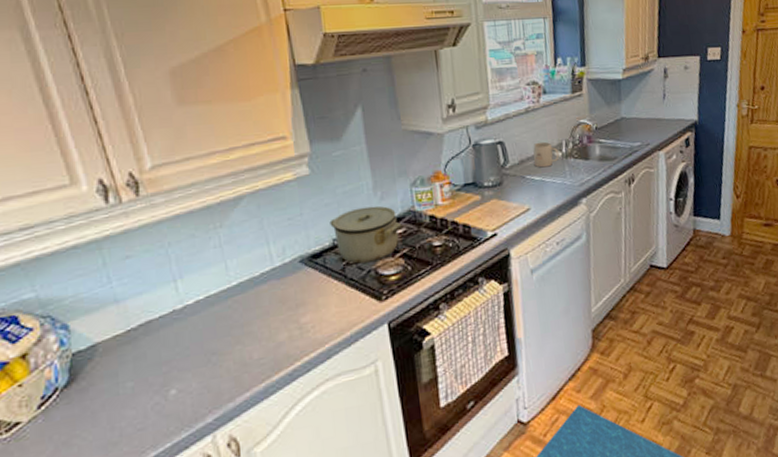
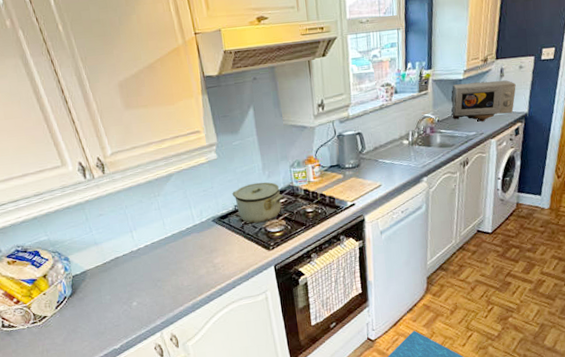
mug: present [532,141,559,168] -> none [384,132,406,153]
microwave: none [609,82,683,130] -> present [451,80,516,122]

